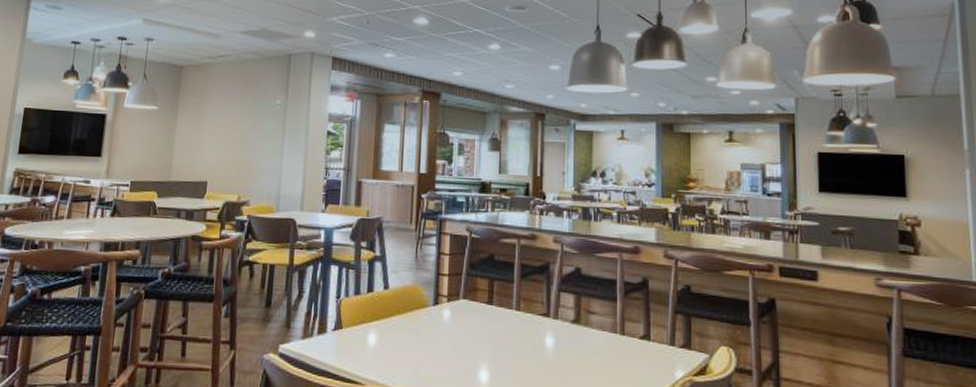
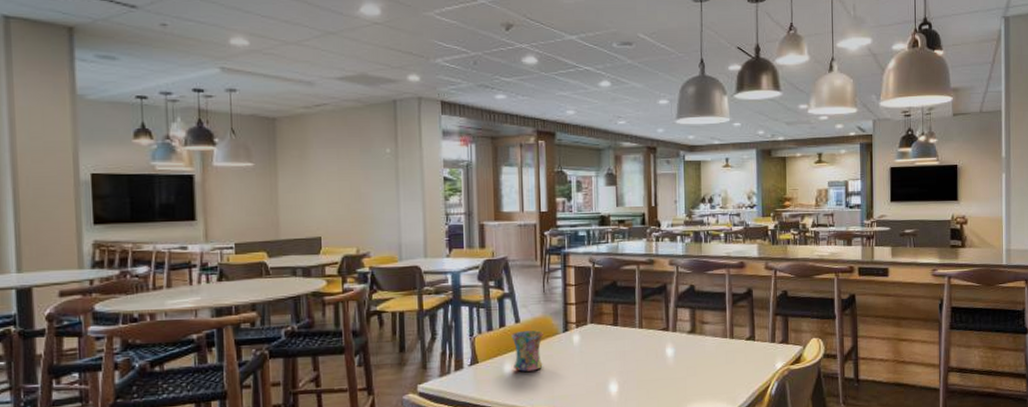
mug: none [378,299,412,345] -> present [511,330,543,372]

